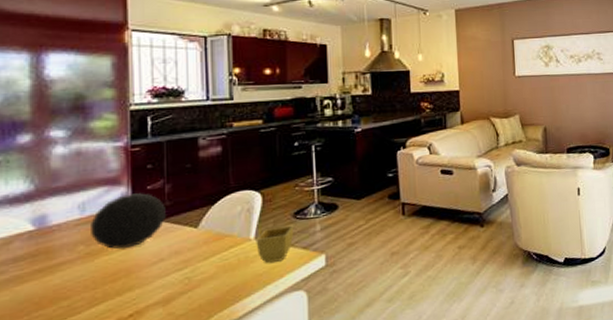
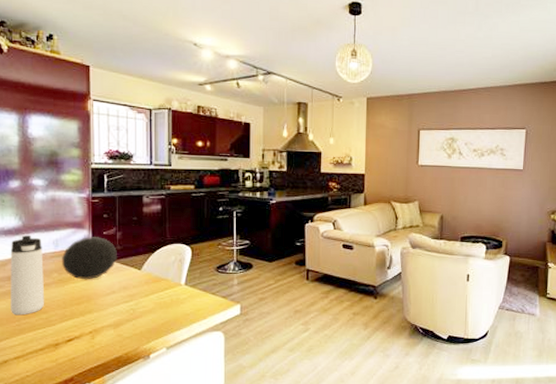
thermos bottle: none [17,200,67,308] -> present [10,234,45,316]
flower pot: present [256,225,294,264] -> none [185,277,216,307]

